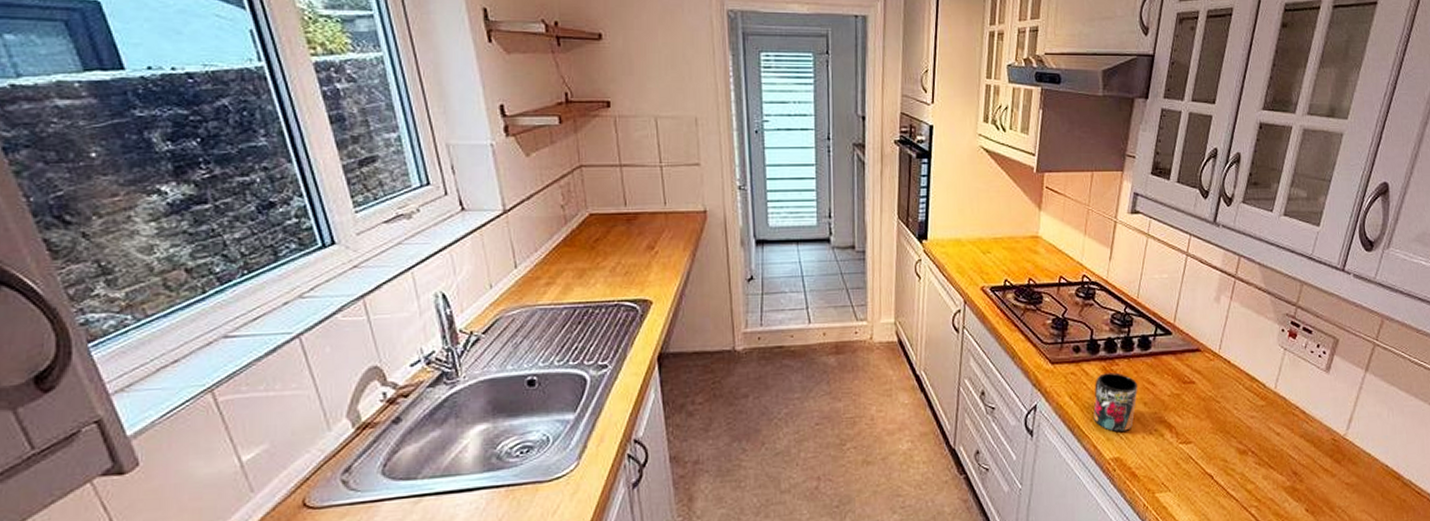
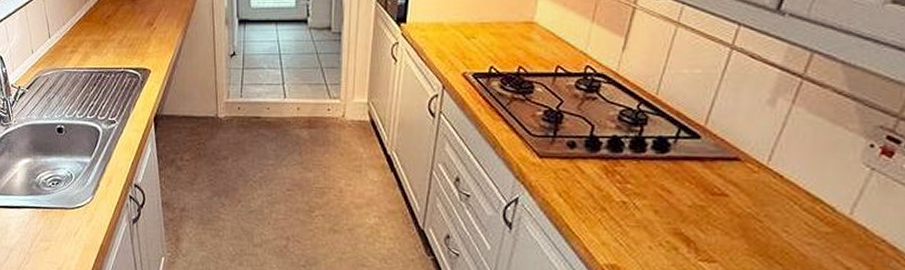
mug: present [1093,372,1138,432] -> none [587,173,649,238]

